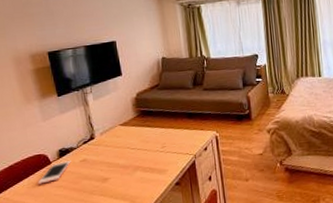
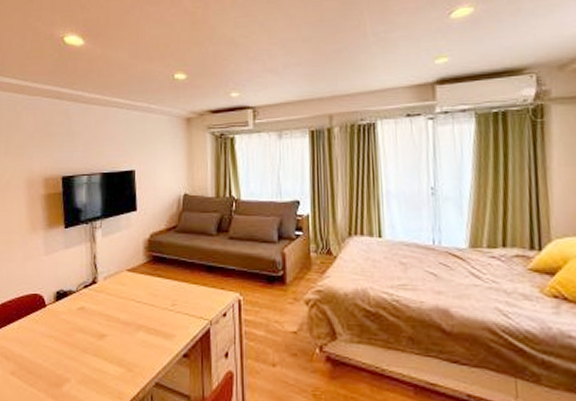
cell phone: present [38,160,71,185] -> none [28,305,68,331]

